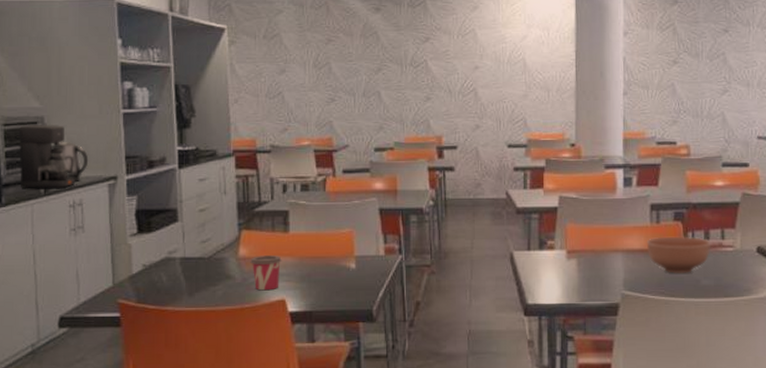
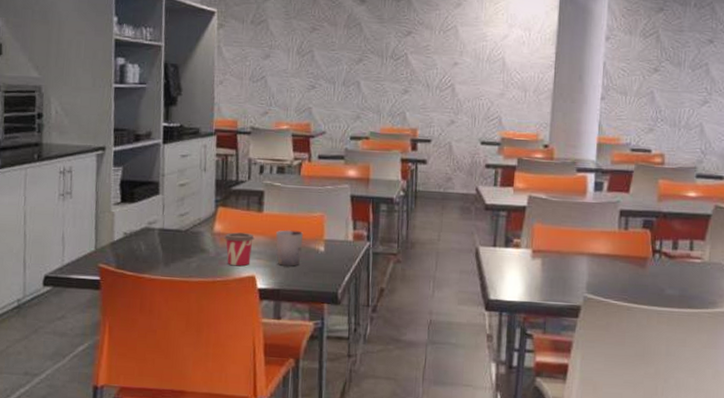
coffee maker: present [19,125,75,189] -> none [16,93,67,156]
kettle: present [50,142,89,182] -> none [45,111,80,150]
cup: none [303,249,333,286] -> present [275,230,304,266]
bowl: present [646,236,711,273] -> none [612,243,679,282]

